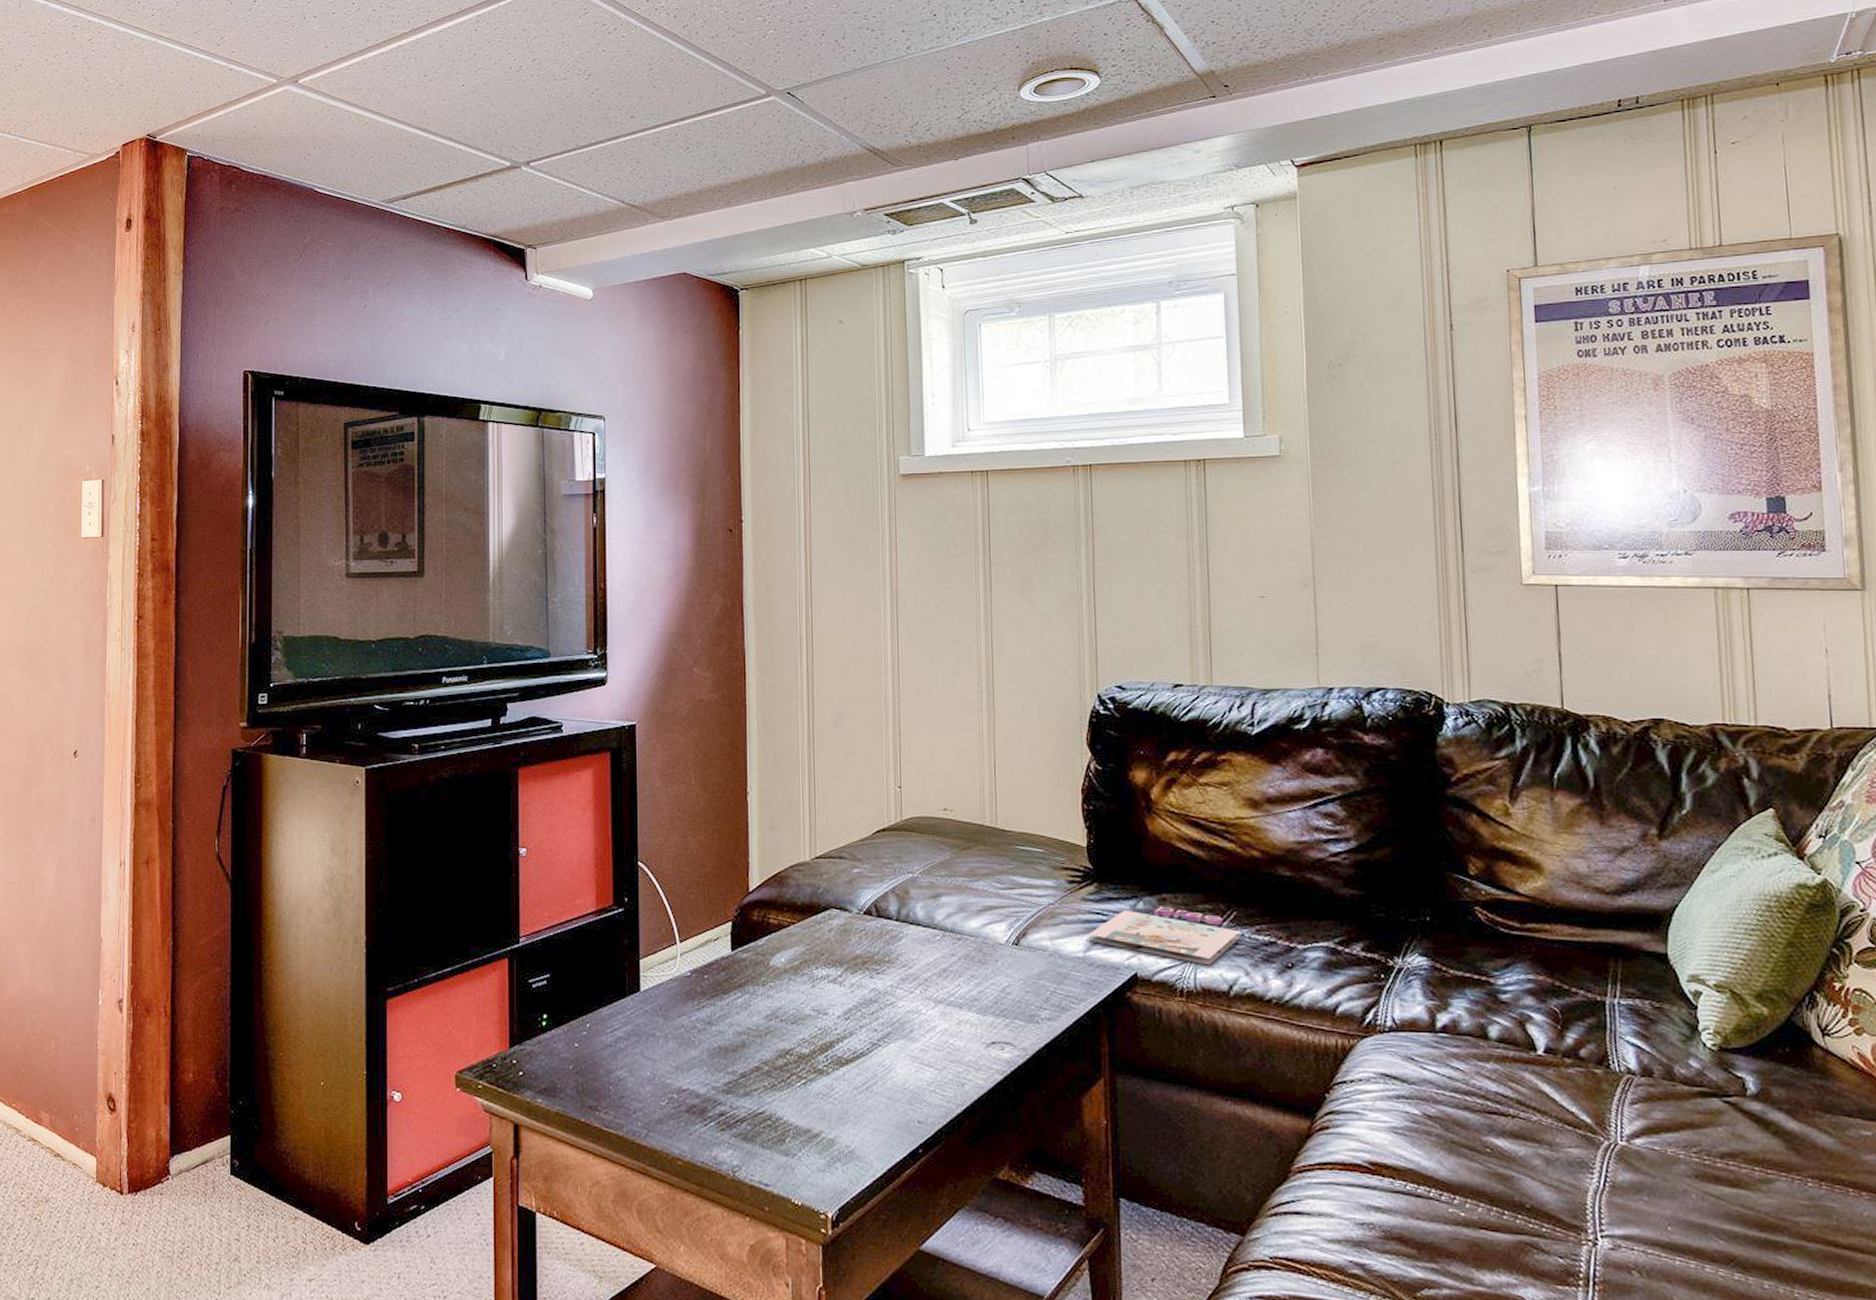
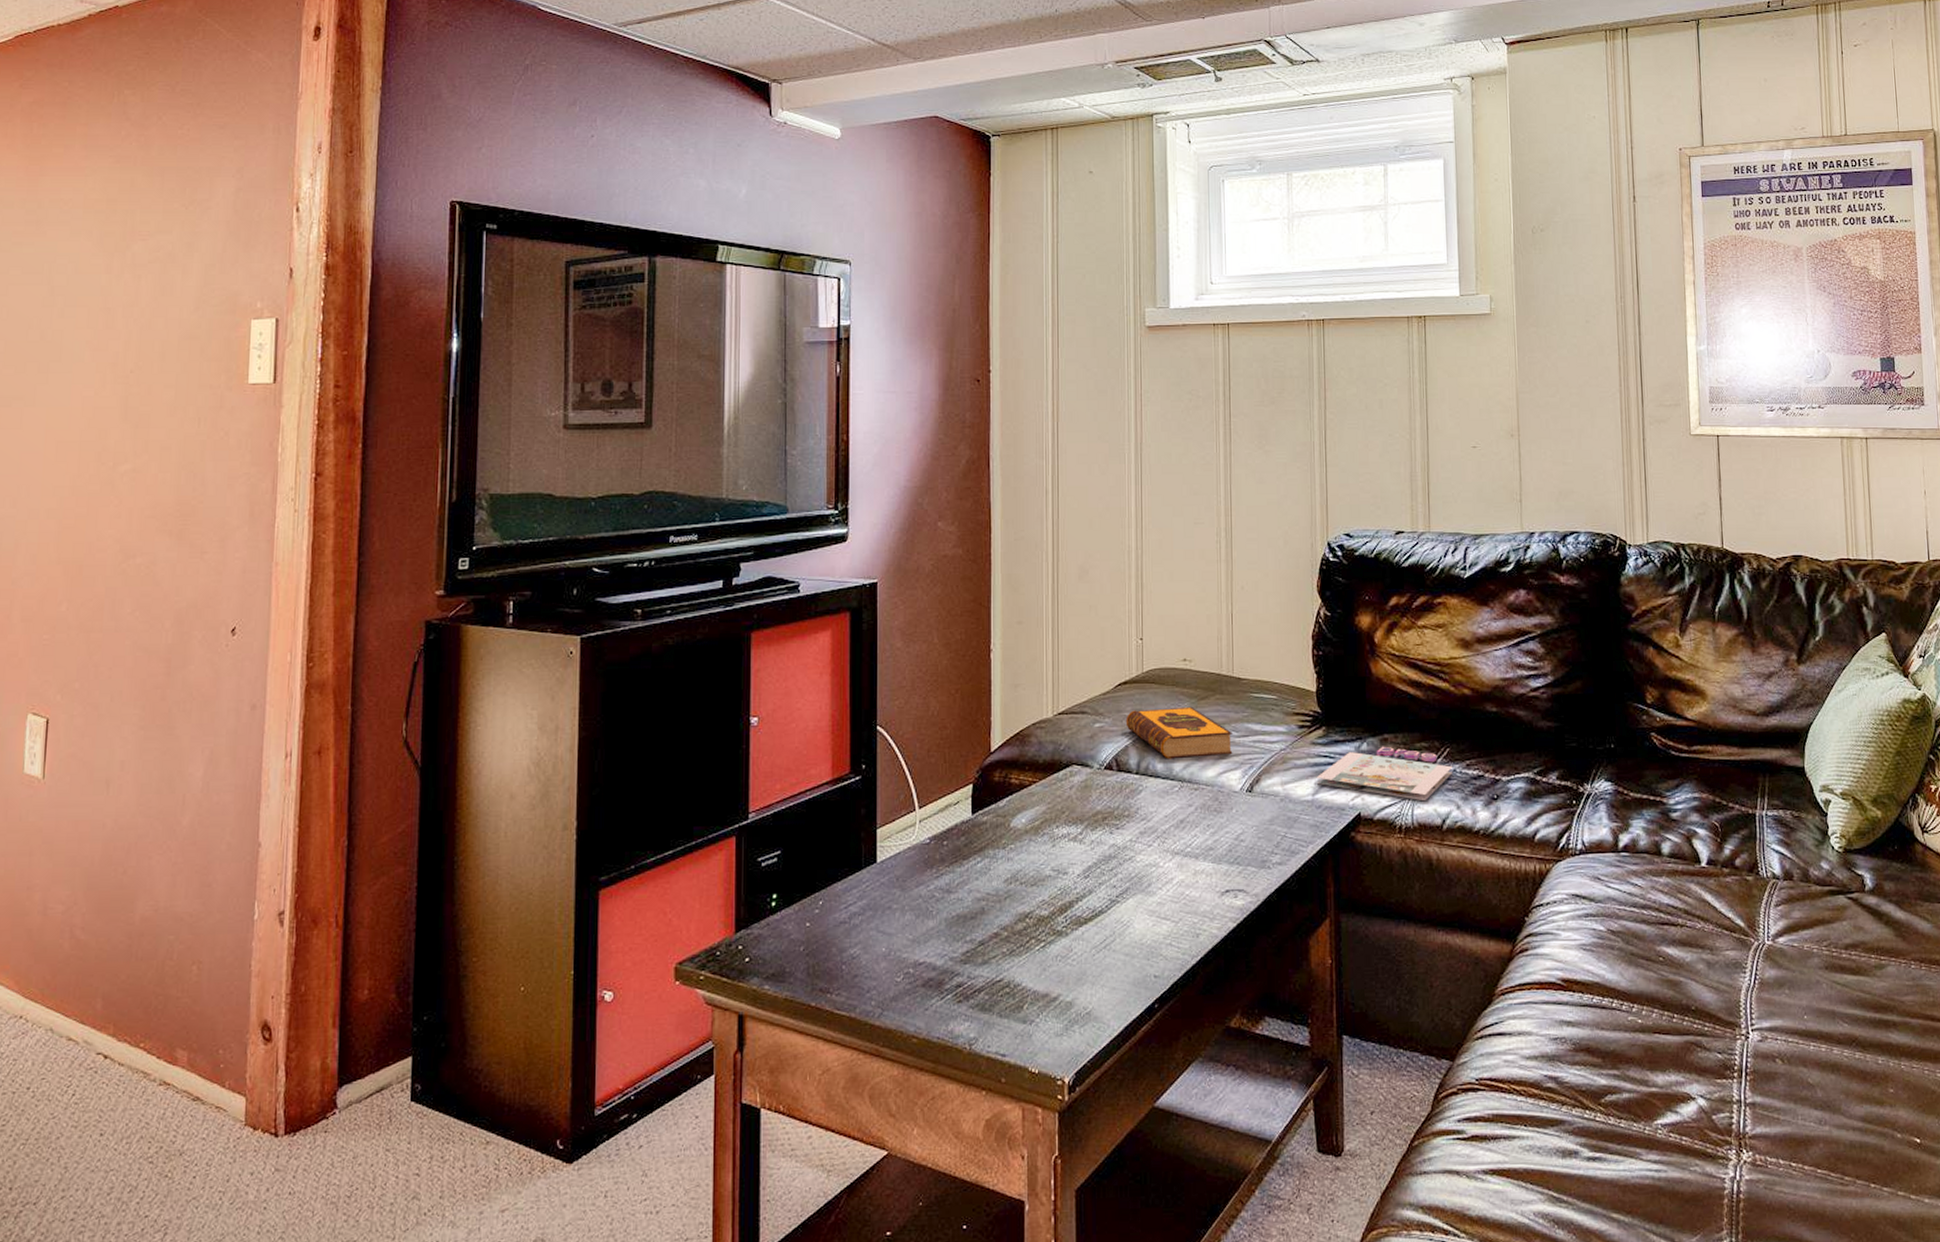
hardback book: none [884,856,998,908] -> present [1125,706,1233,759]

